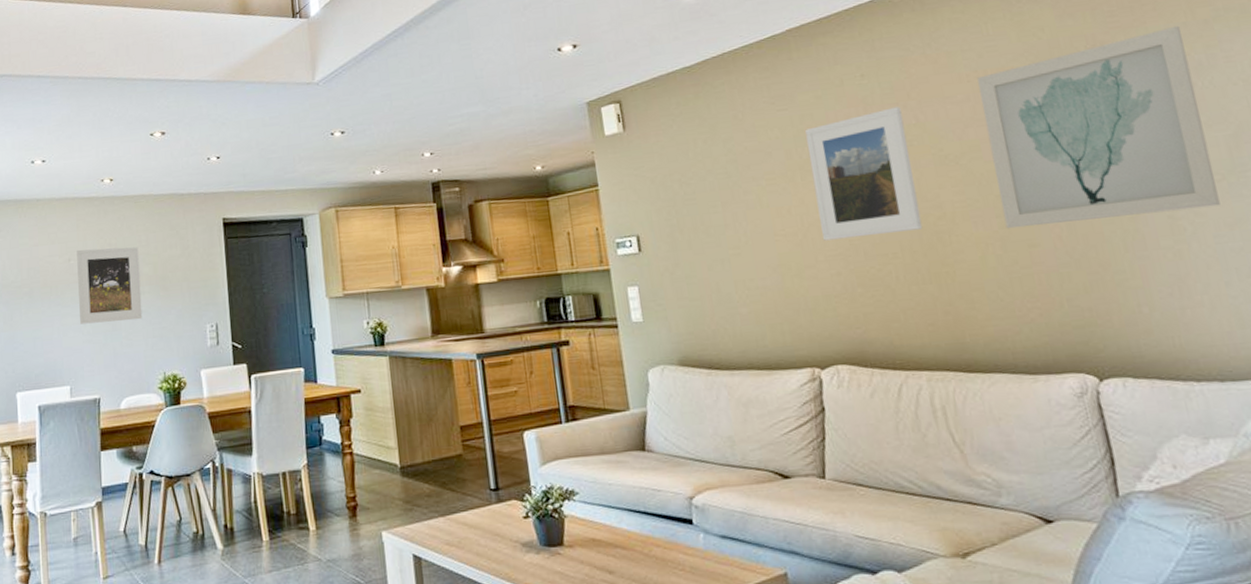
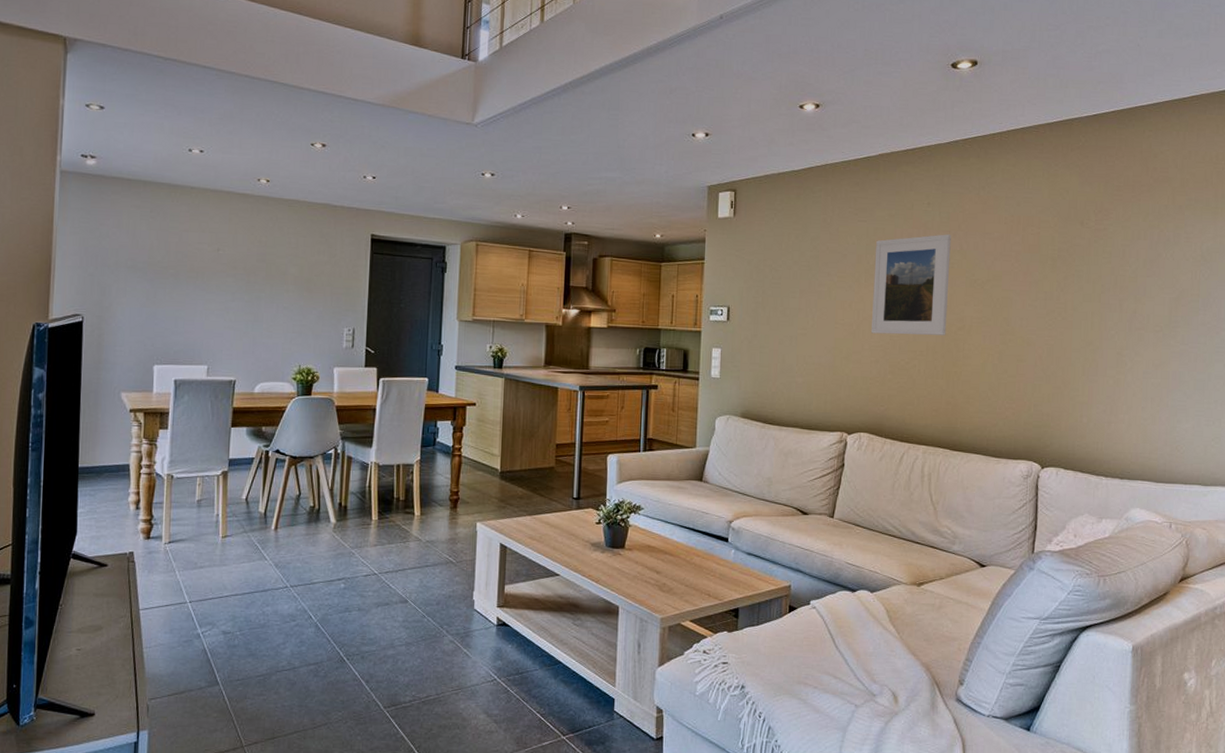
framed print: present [76,247,143,324] -> none [223,241,287,315]
wall art: present [977,25,1221,229] -> none [1005,206,1163,350]

